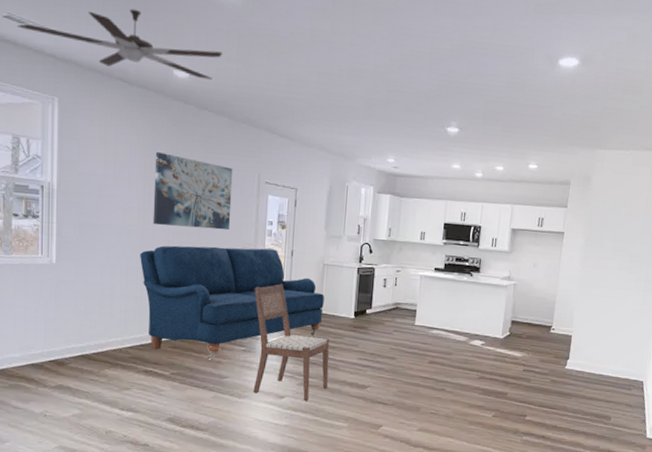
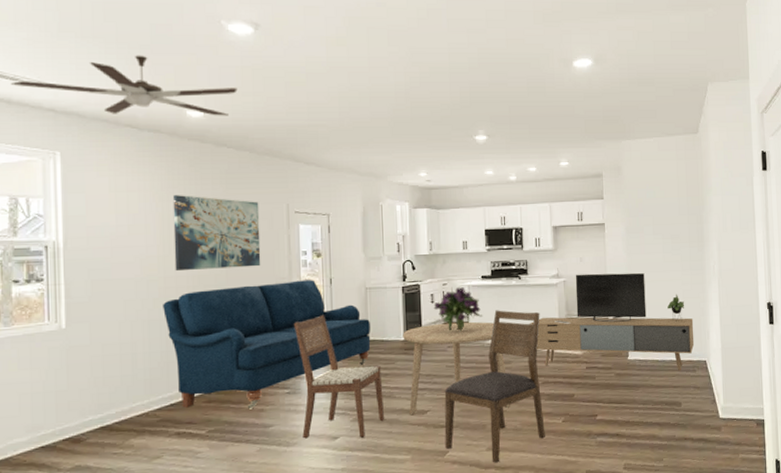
dining table: none [351,307,446,395] -> present [403,321,510,416]
chair: none [380,303,486,443] -> present [444,310,545,463]
bouquet: none [385,274,430,318] -> present [433,287,482,332]
media console: none [475,279,638,387] -> present [530,272,695,371]

